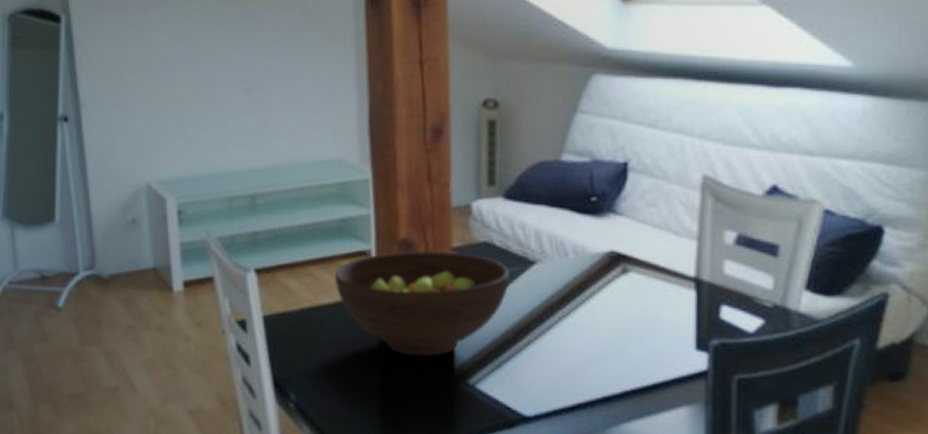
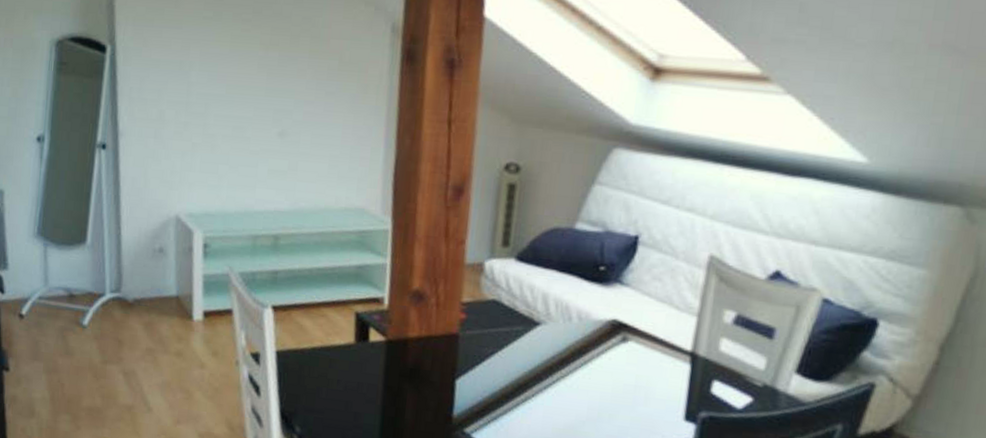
fruit bowl: present [334,250,510,357] -> none [347,302,515,403]

